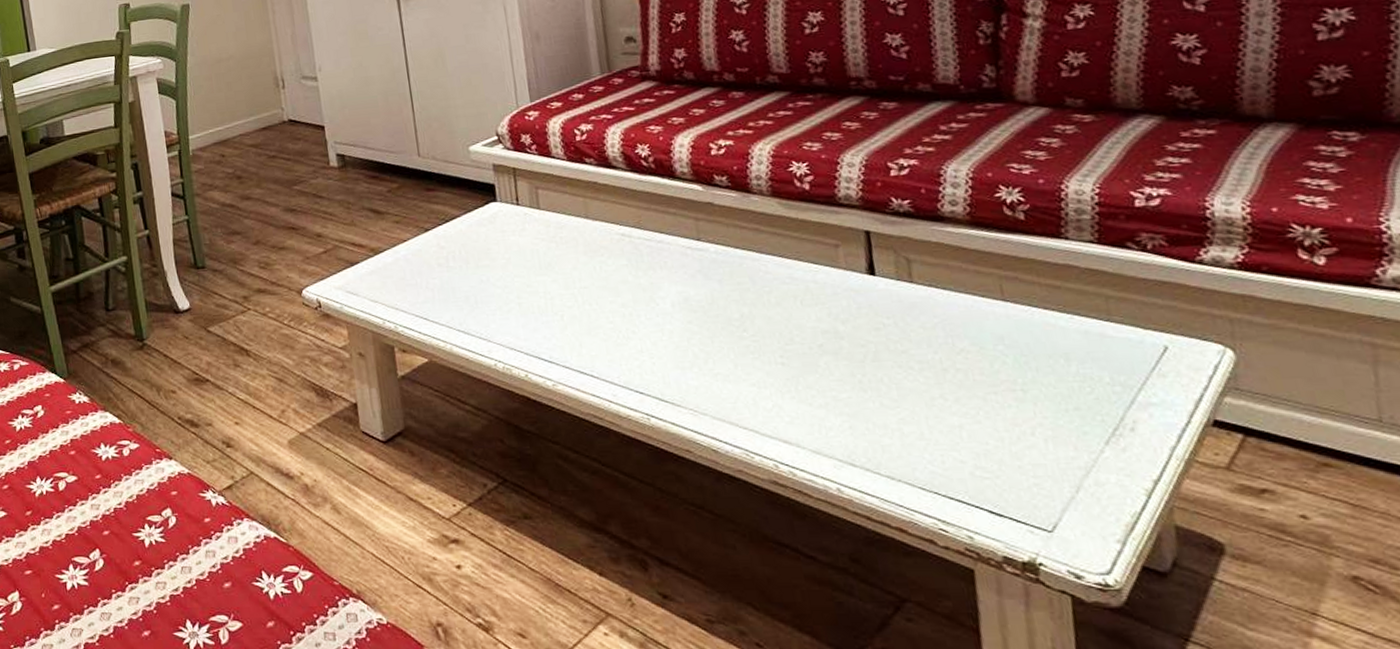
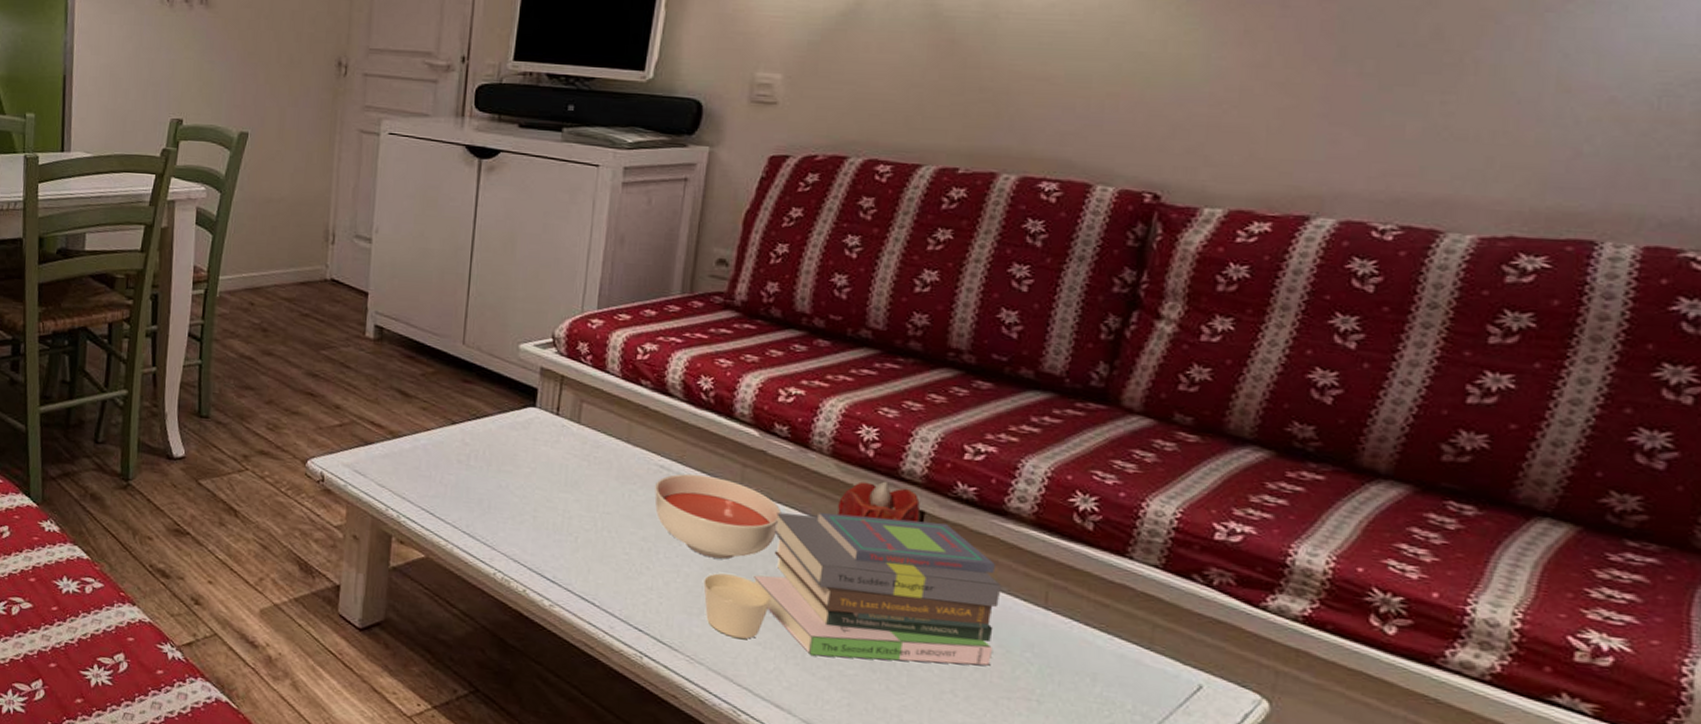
bowl: none [621,235,742,312] -> present [654,474,782,560]
candle: none [687,323,754,383] -> present [703,573,772,639]
books: none [732,239,969,386] -> present [754,512,1002,666]
candle: none [789,210,866,249] -> present [838,481,920,523]

